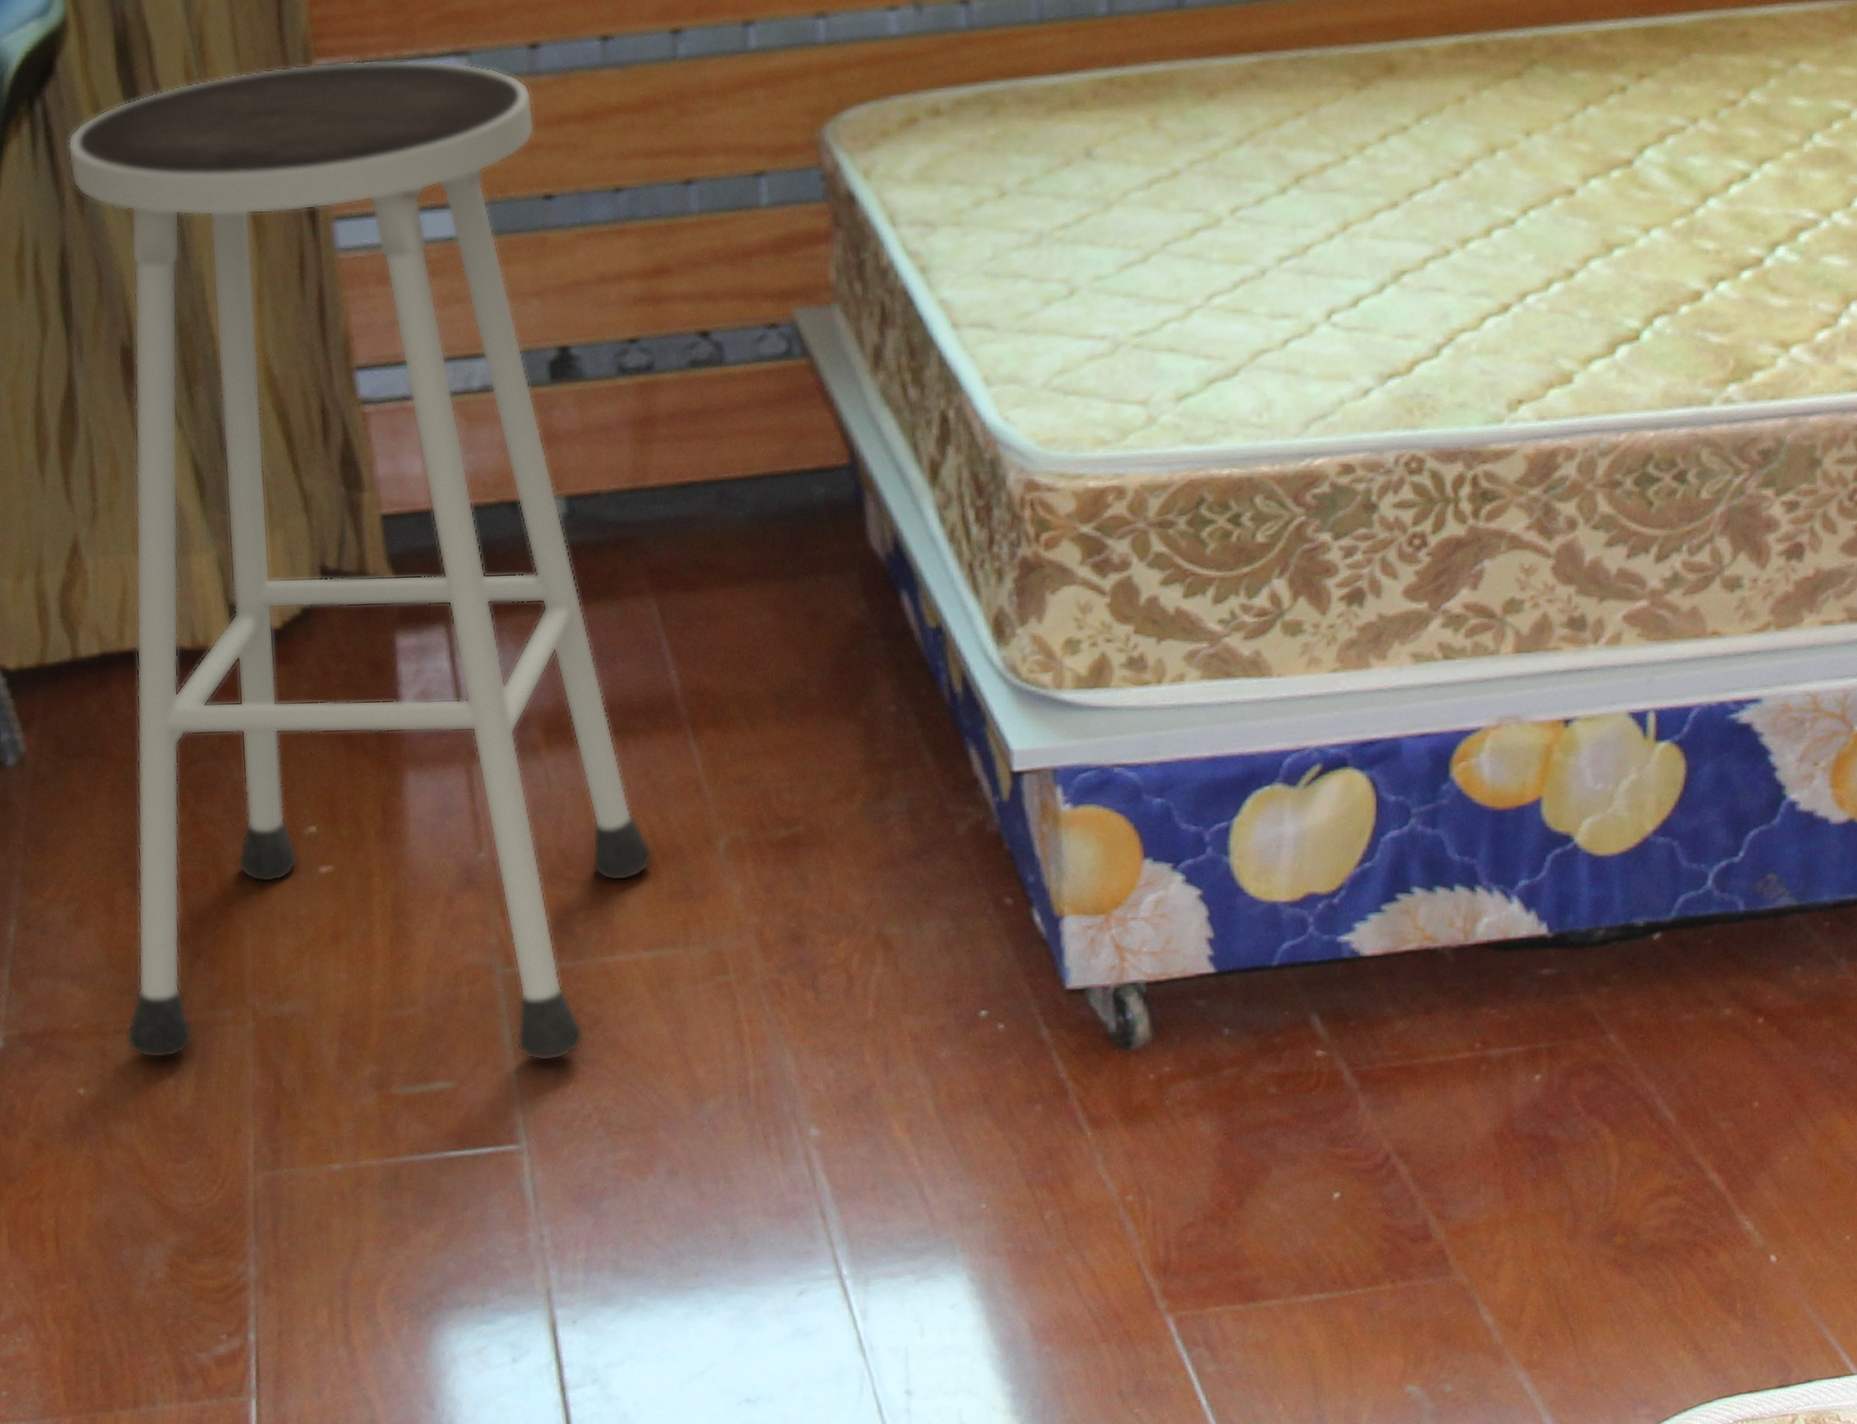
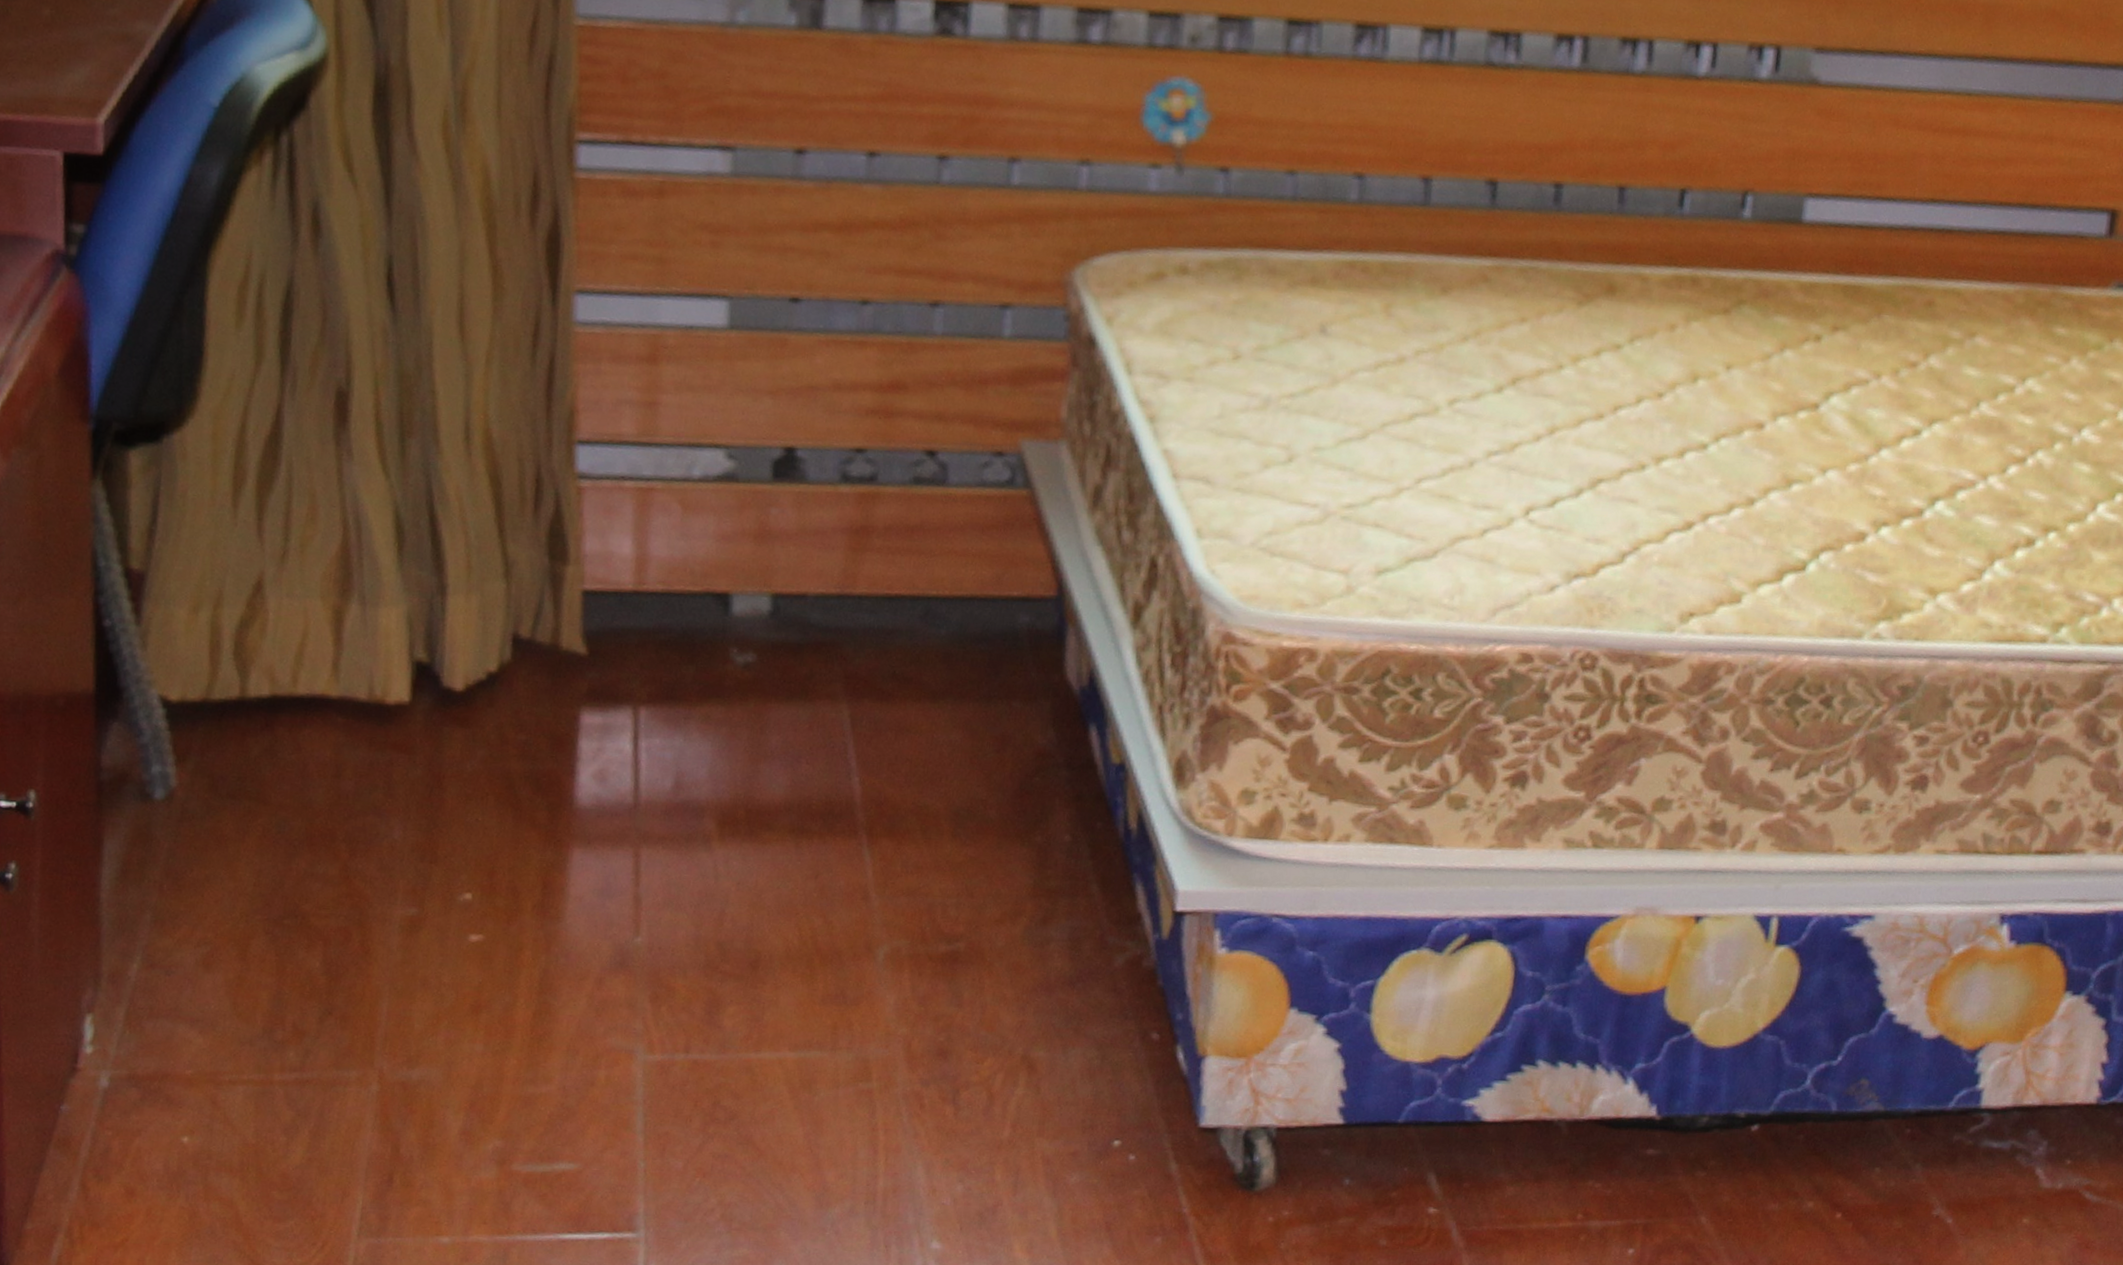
stool: present [67,59,654,1062] -> none [240,135,813,1152]

